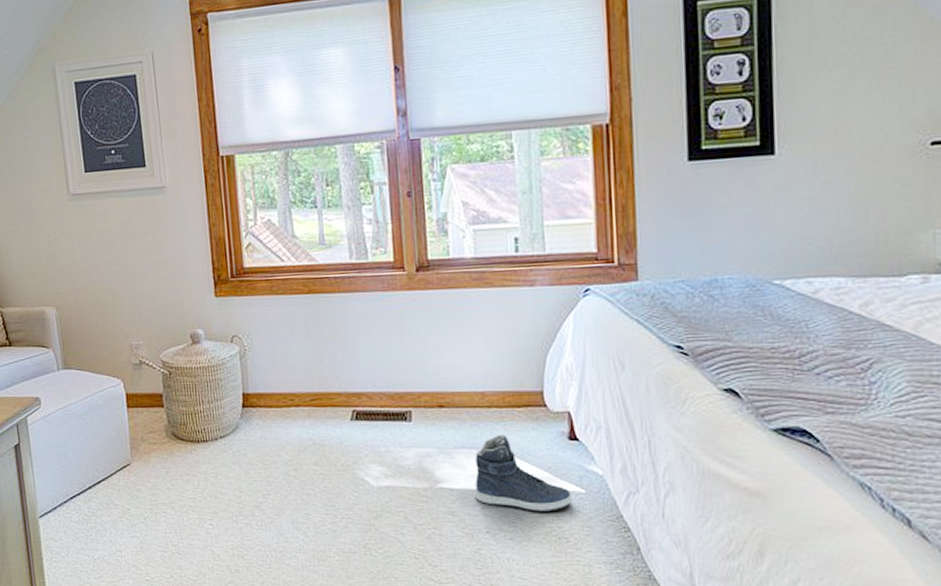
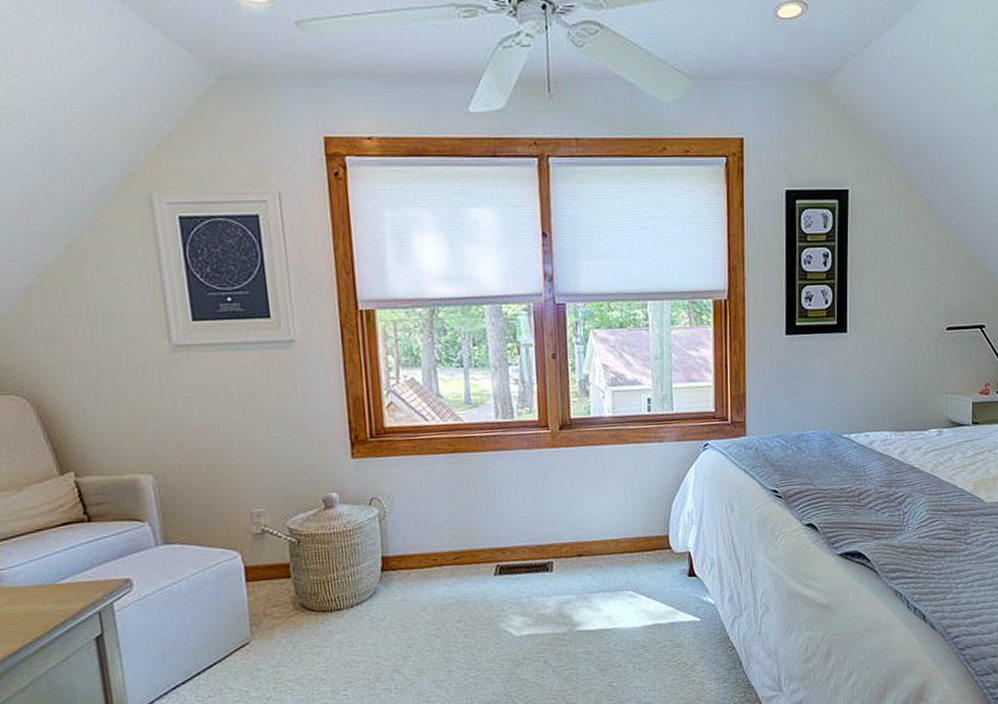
sneaker: present [475,434,573,512] -> none [609,576,691,643]

